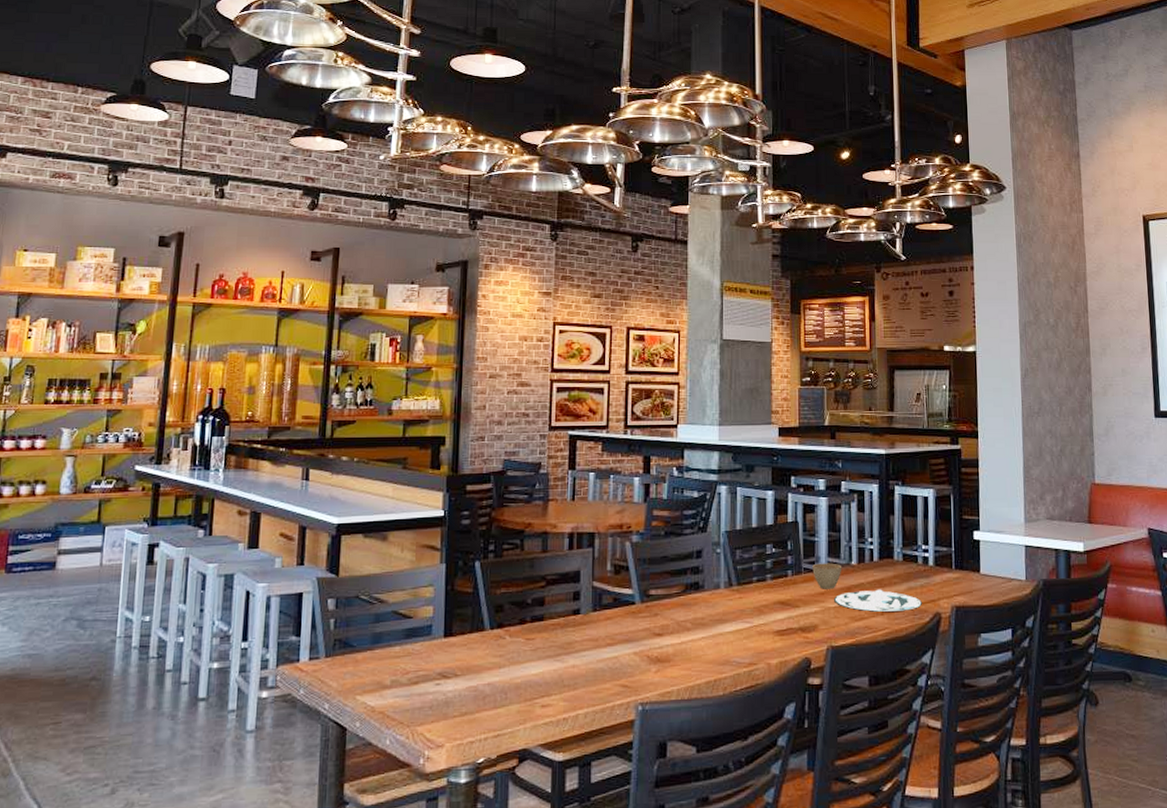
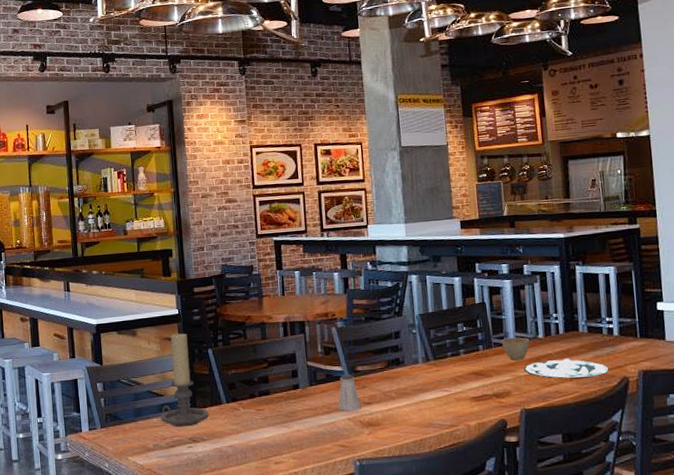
candle holder: none [405,539,467,659] -> present [160,332,209,427]
saltshaker: none [623,599,651,643] -> present [337,374,362,411]

